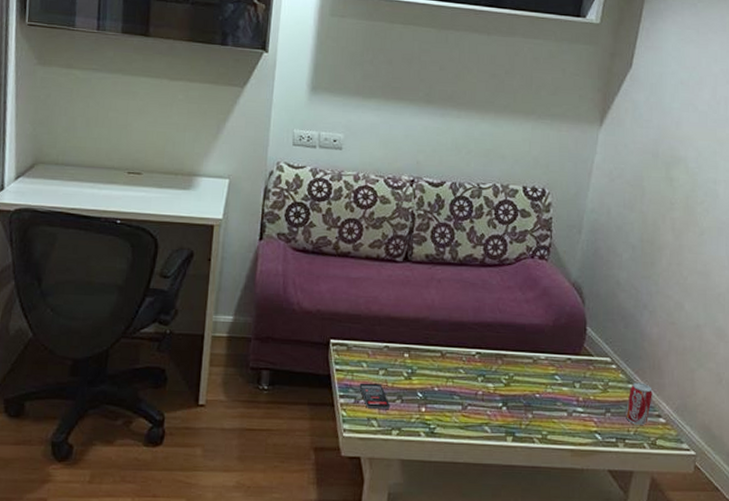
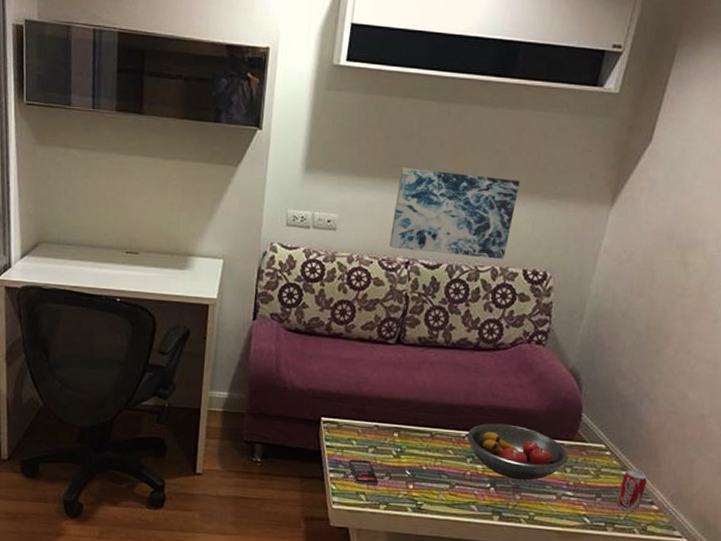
wall art: none [395,90,516,177] -> present [390,168,520,259]
fruit bowl: none [477,340,577,398] -> present [466,423,570,481]

